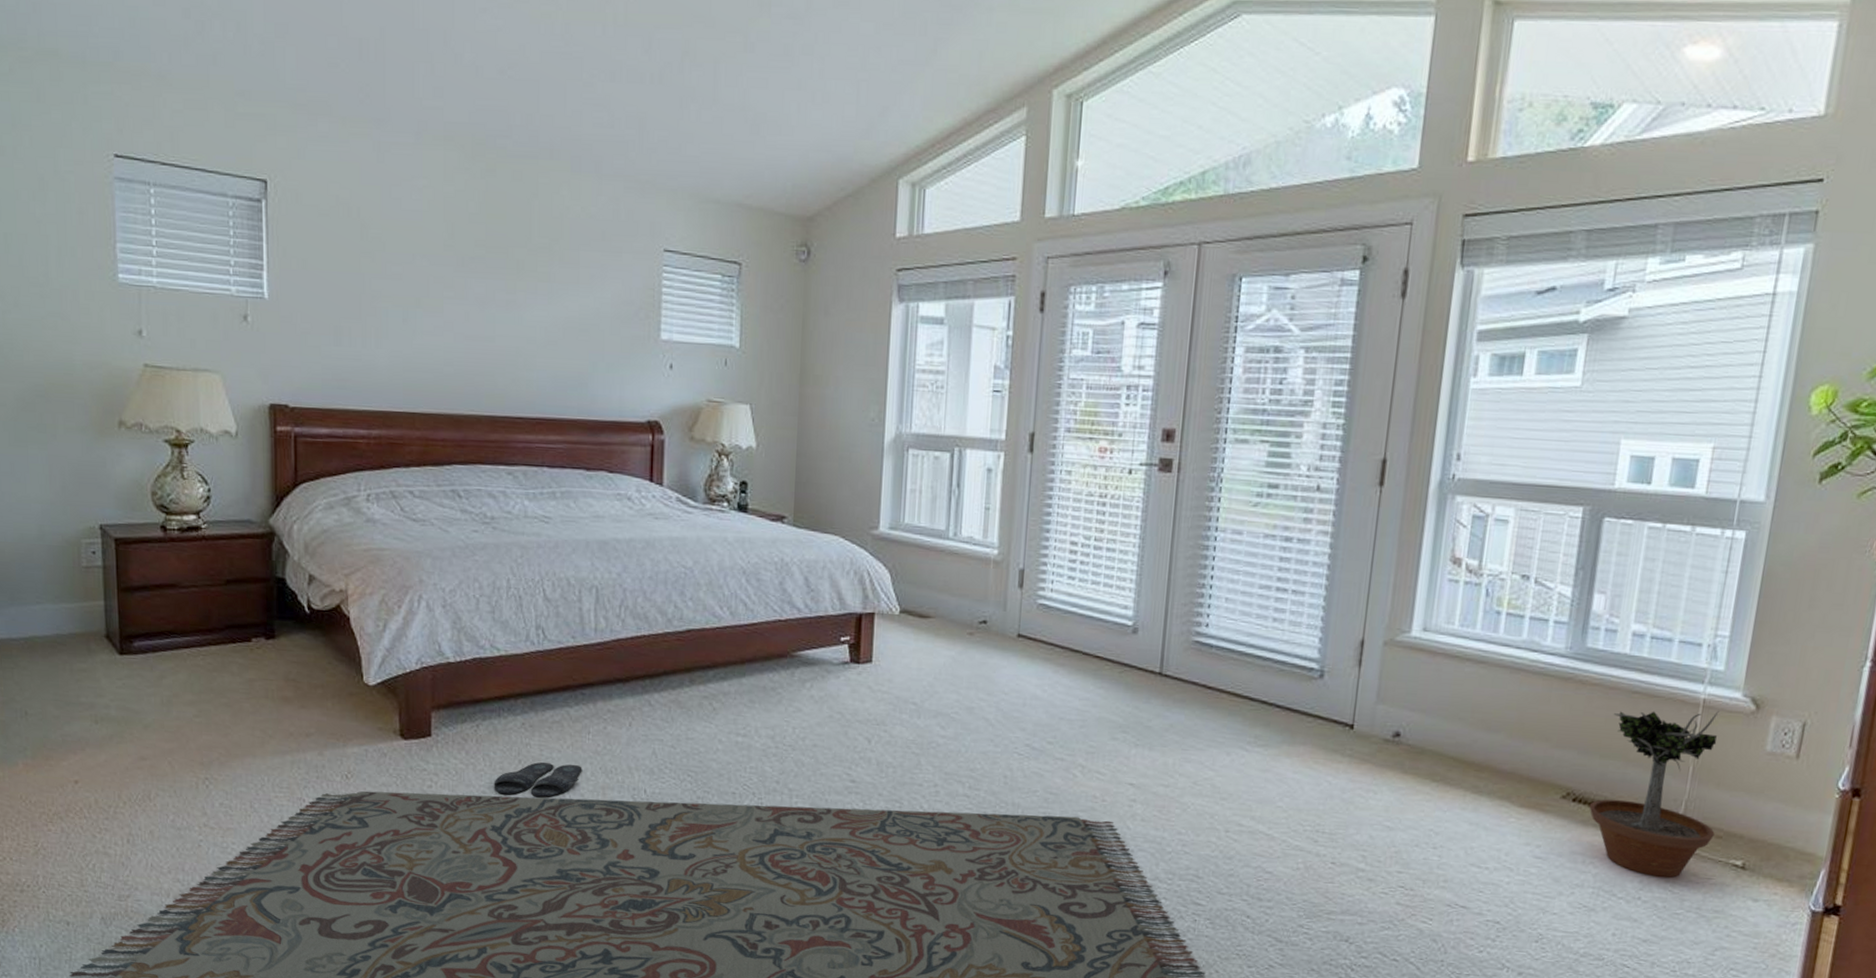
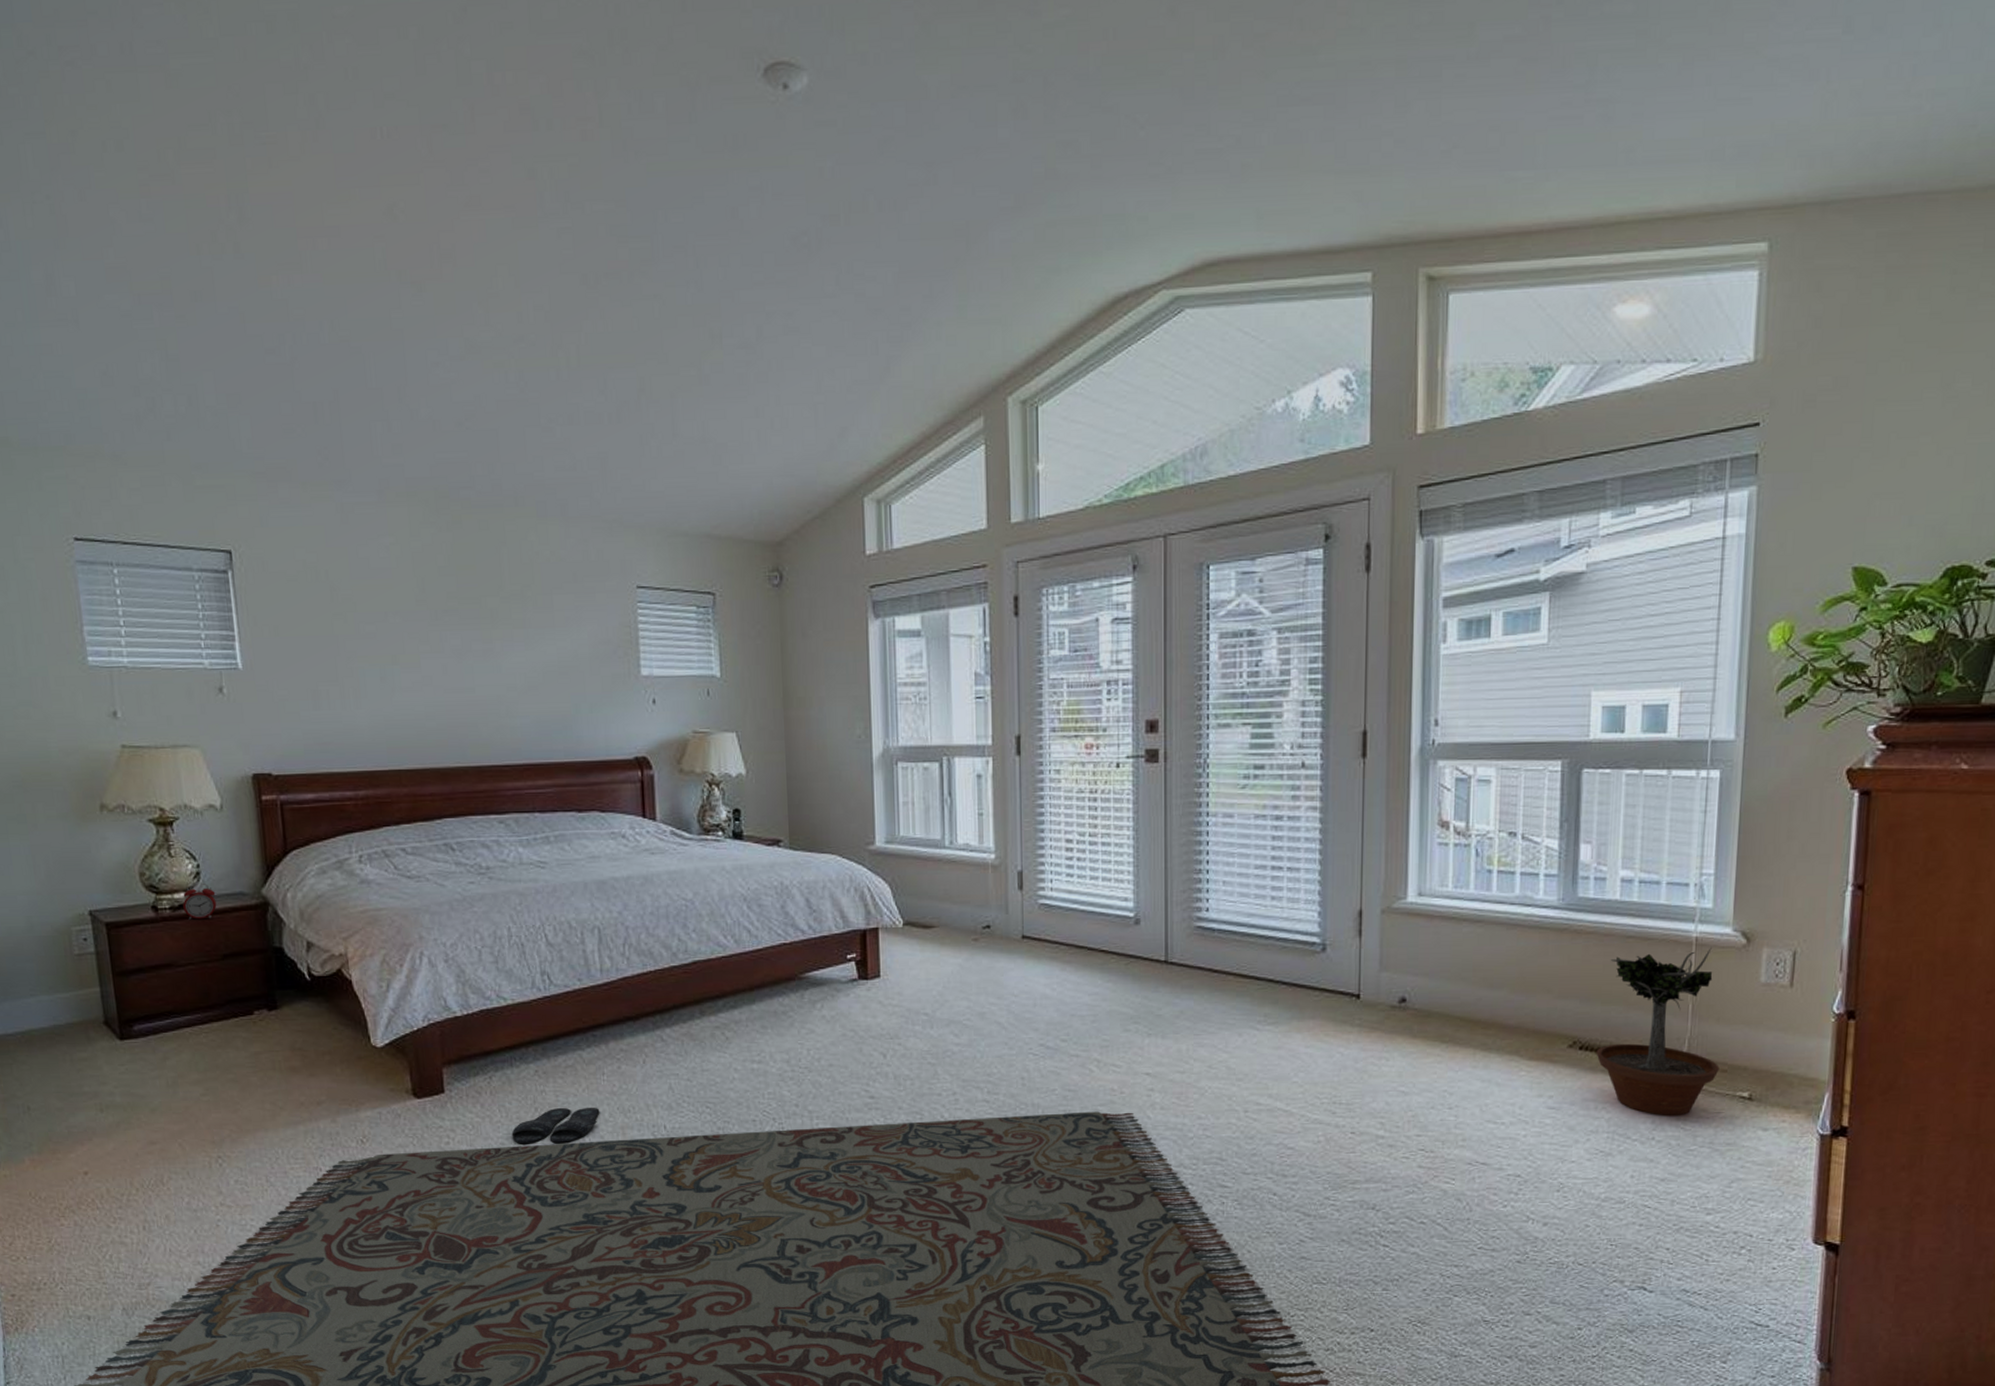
alarm clock: none [191,506,224,544] -> present [183,882,217,920]

